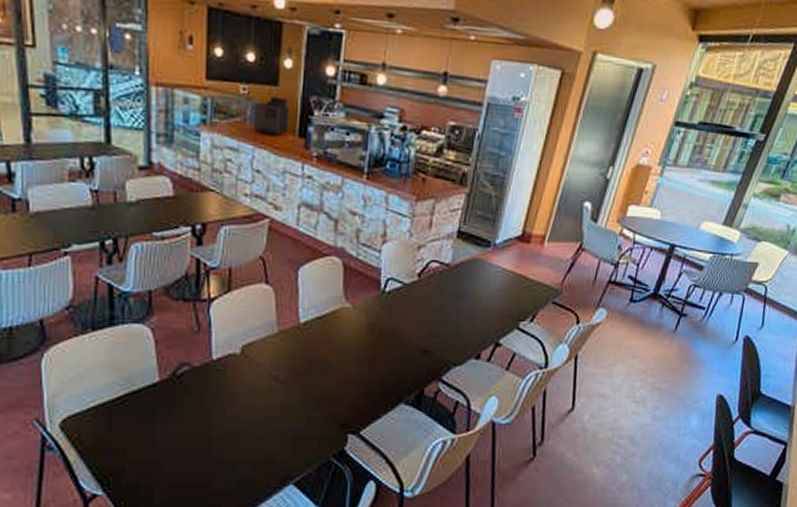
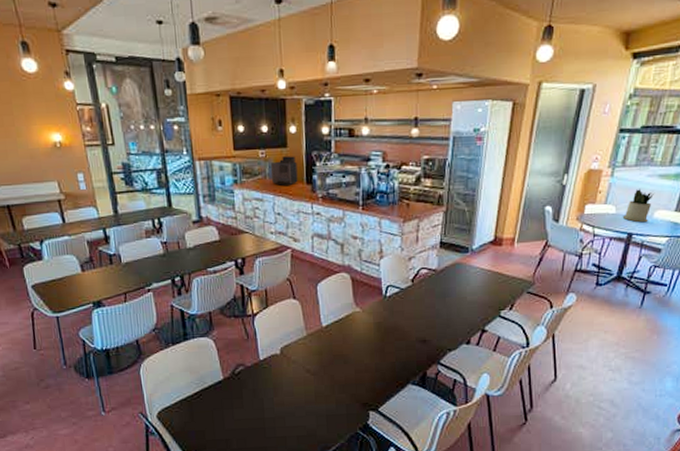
planter: none [666,194,705,234] -> present [622,189,655,223]

